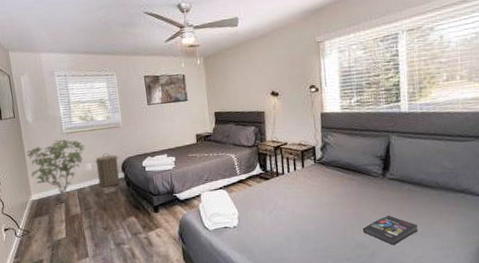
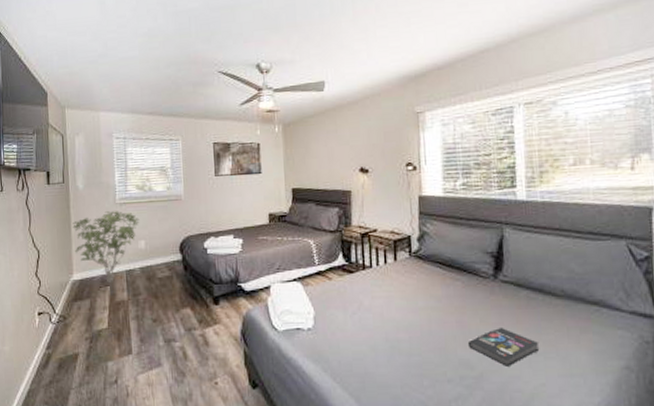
laundry hamper: present [94,153,120,187] -> none [148,230,177,270]

